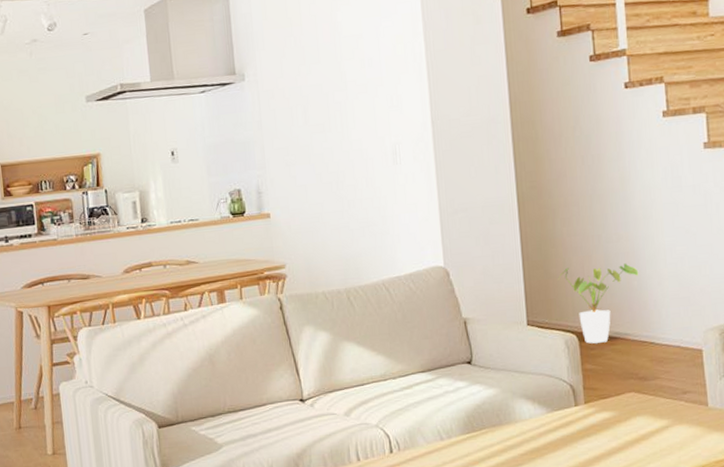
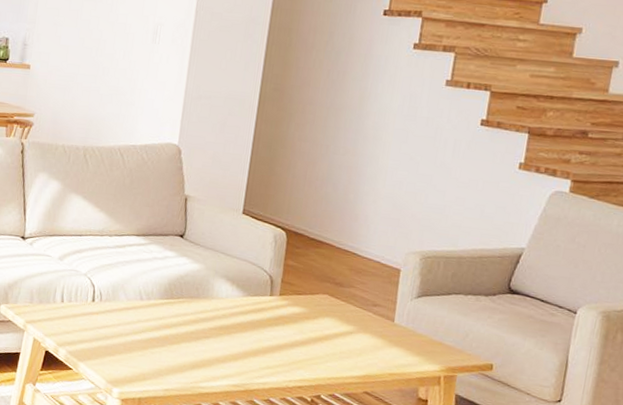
house plant: present [558,263,639,344] -> none [281,169,358,244]

